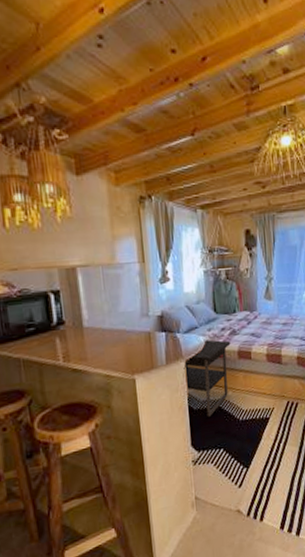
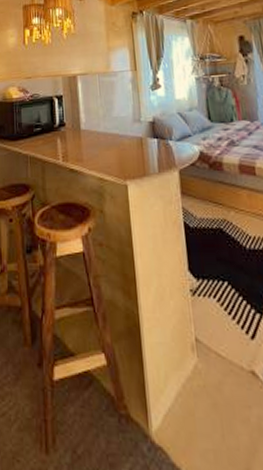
nightstand: present [183,339,231,417] -> none [177,148,230,238]

